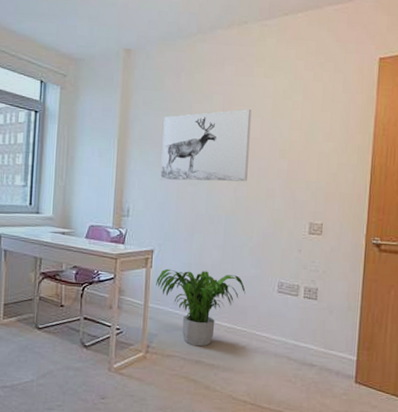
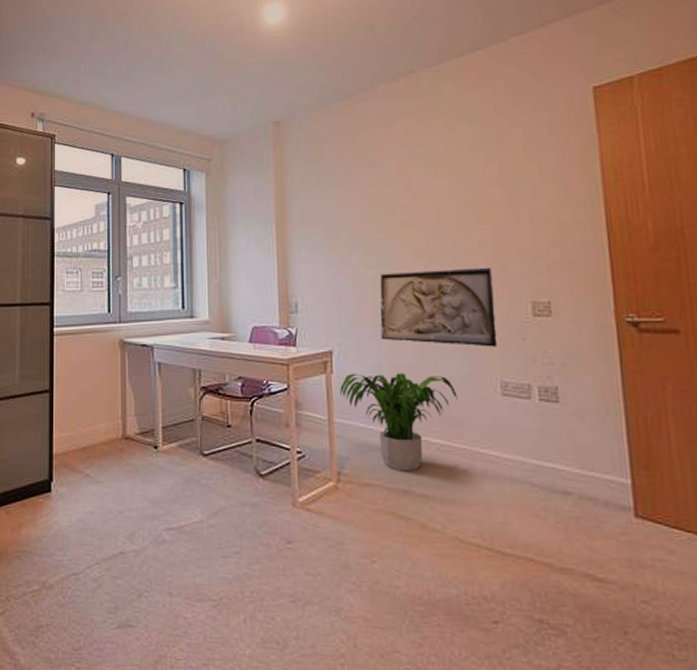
wall art: present [160,108,252,182] -> none [327,169,440,266]
relief sculpture: none [193,190,284,256] -> present [379,267,498,347]

